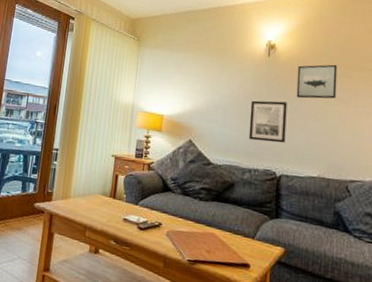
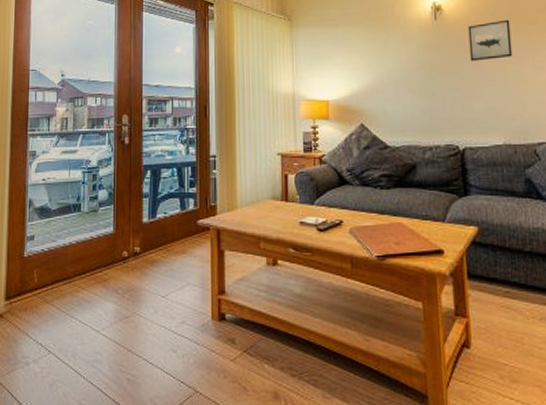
wall art: present [248,100,287,143] -> none [422,68,465,114]

